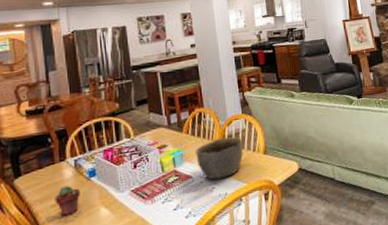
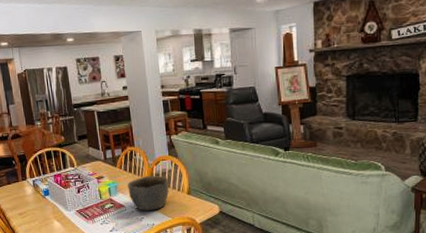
potted succulent: present [54,185,80,216] -> none [20,200,39,223]

